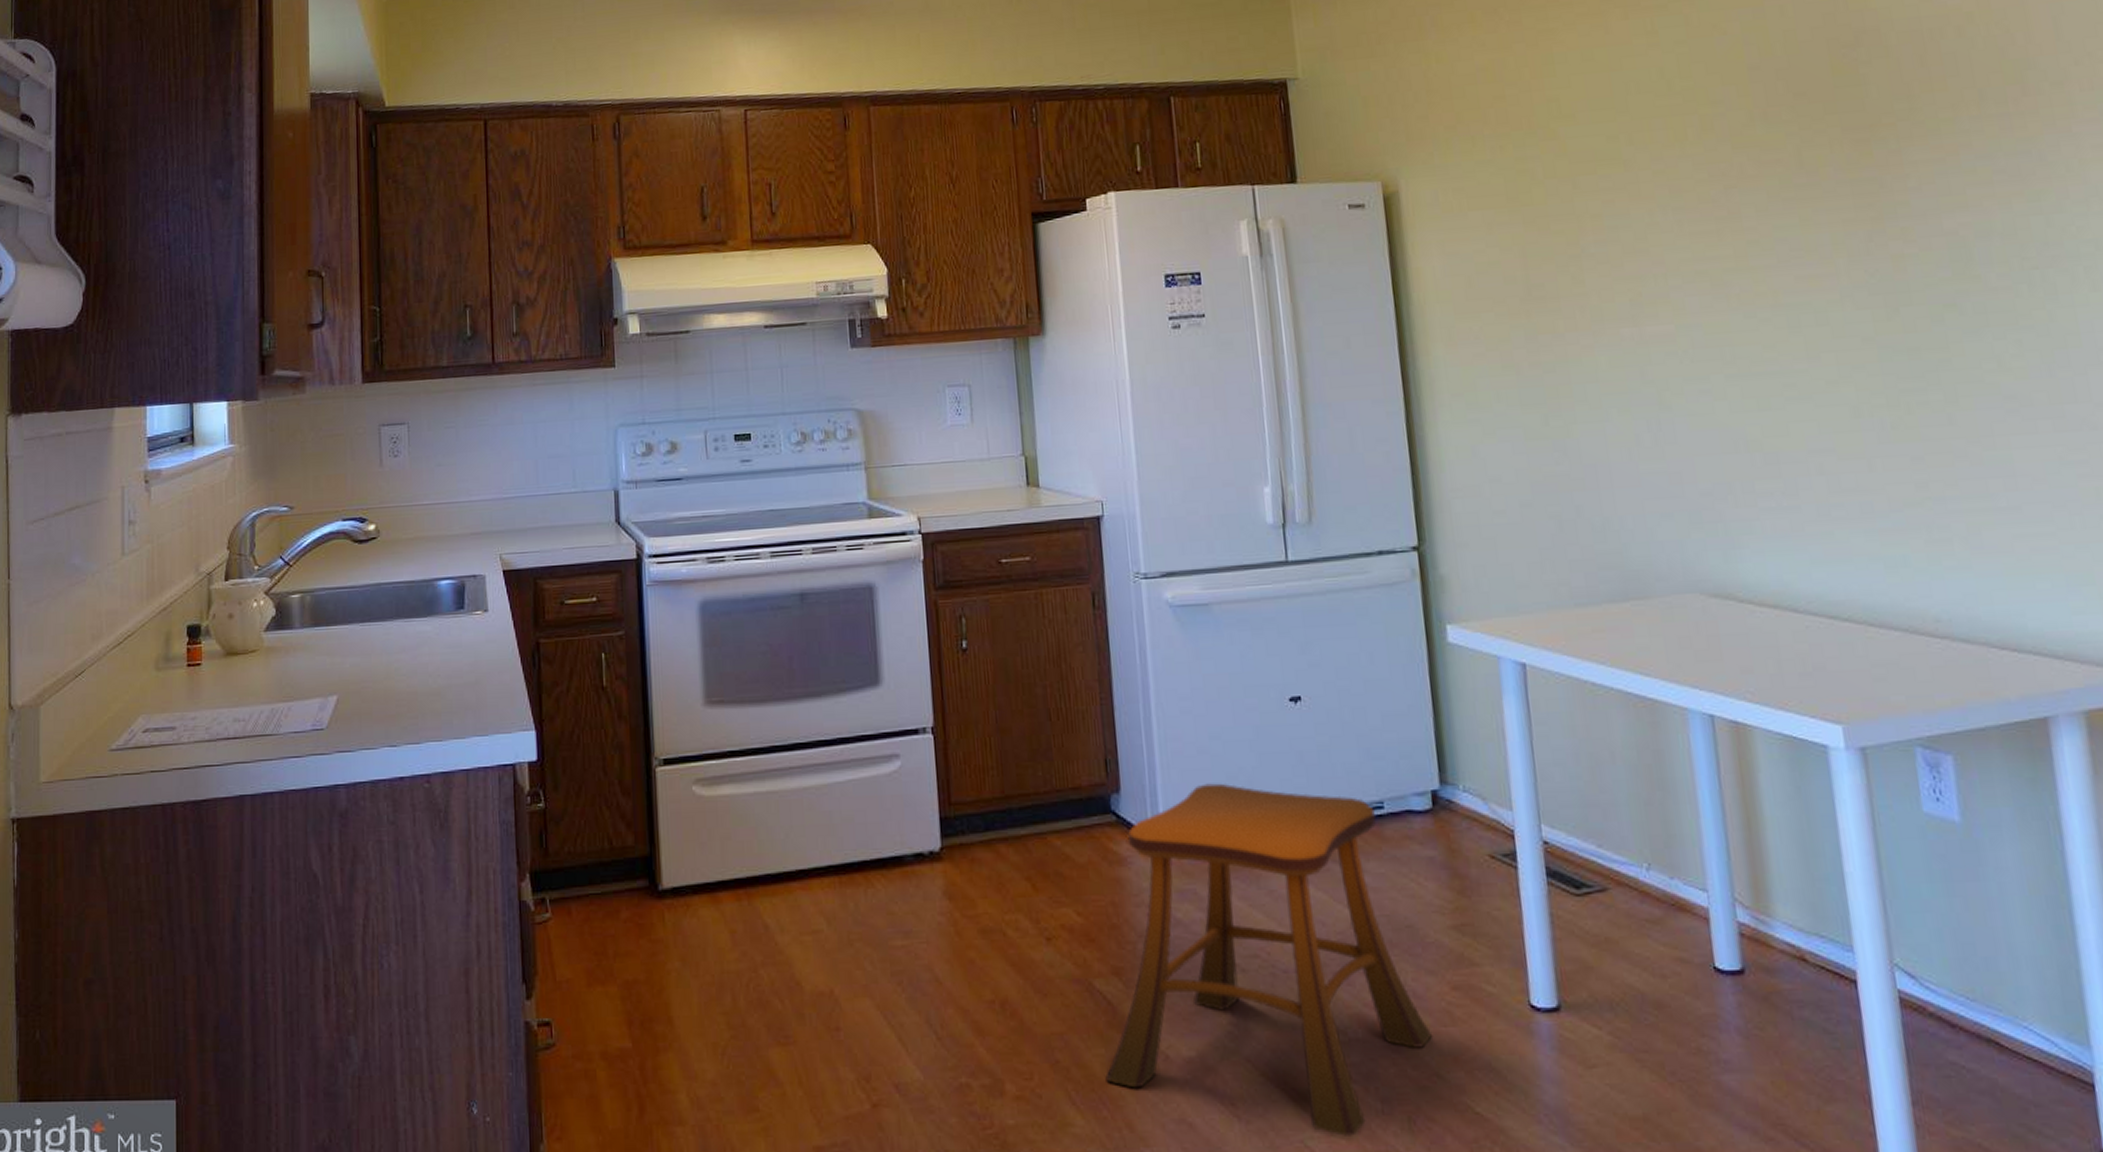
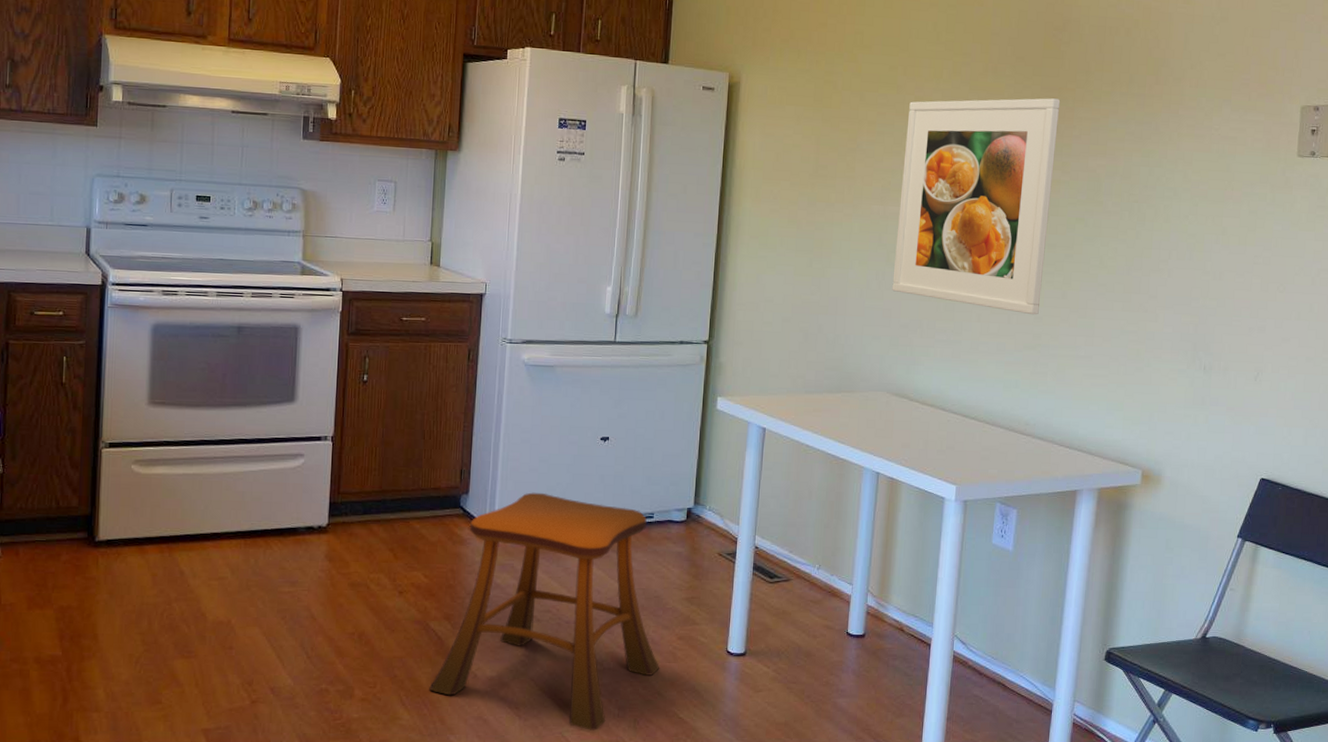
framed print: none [1646,140,1916,455] -> present [892,98,1061,315]

